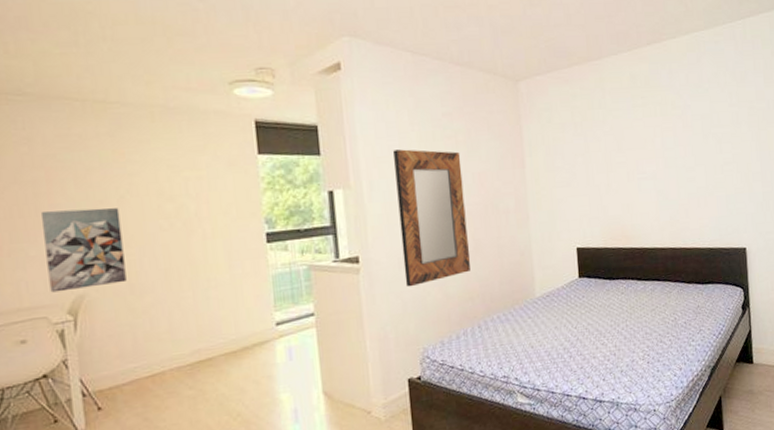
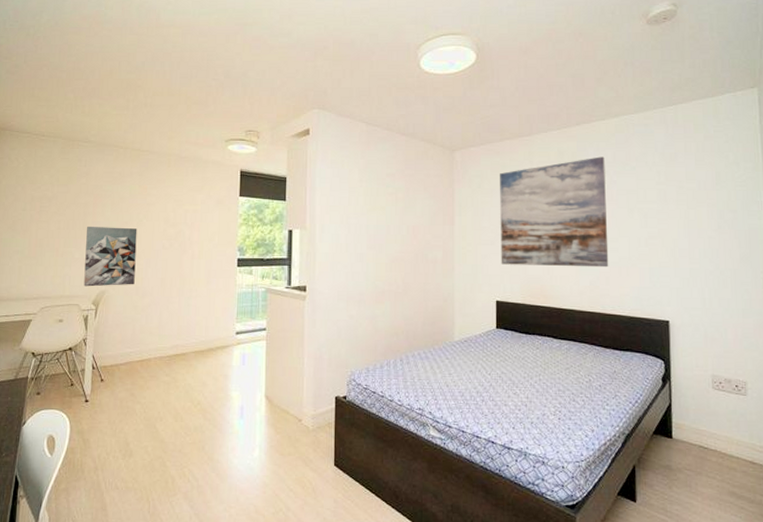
home mirror: present [393,149,470,287] -> none [342,201,399,317]
wall art: none [570,79,688,208] -> present [500,156,609,268]

